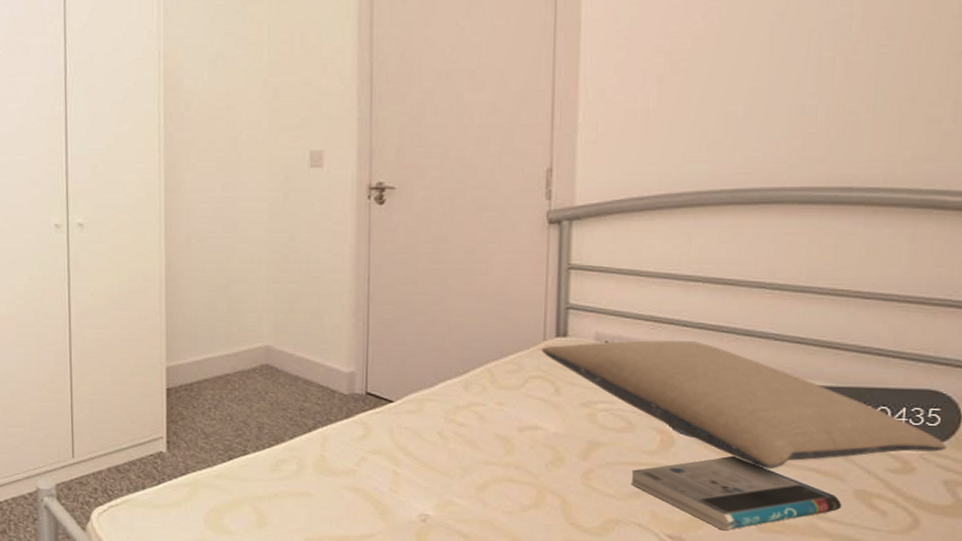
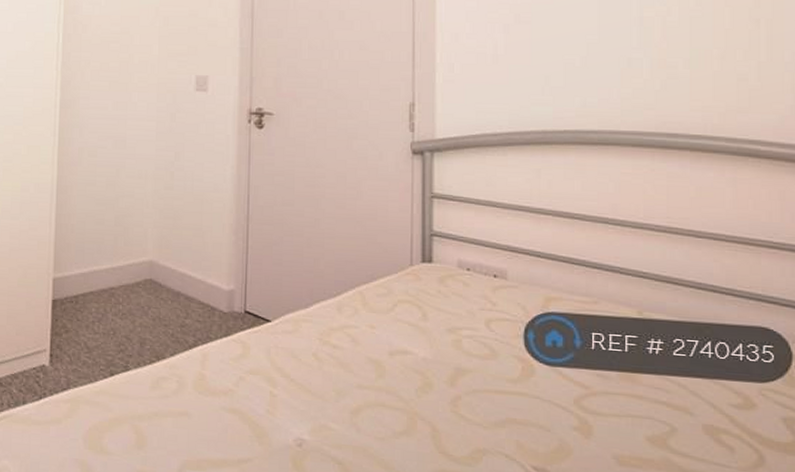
pillow: present [541,340,948,469] -> none [409,269,783,401]
book: present [630,455,842,531] -> none [496,386,693,464]

